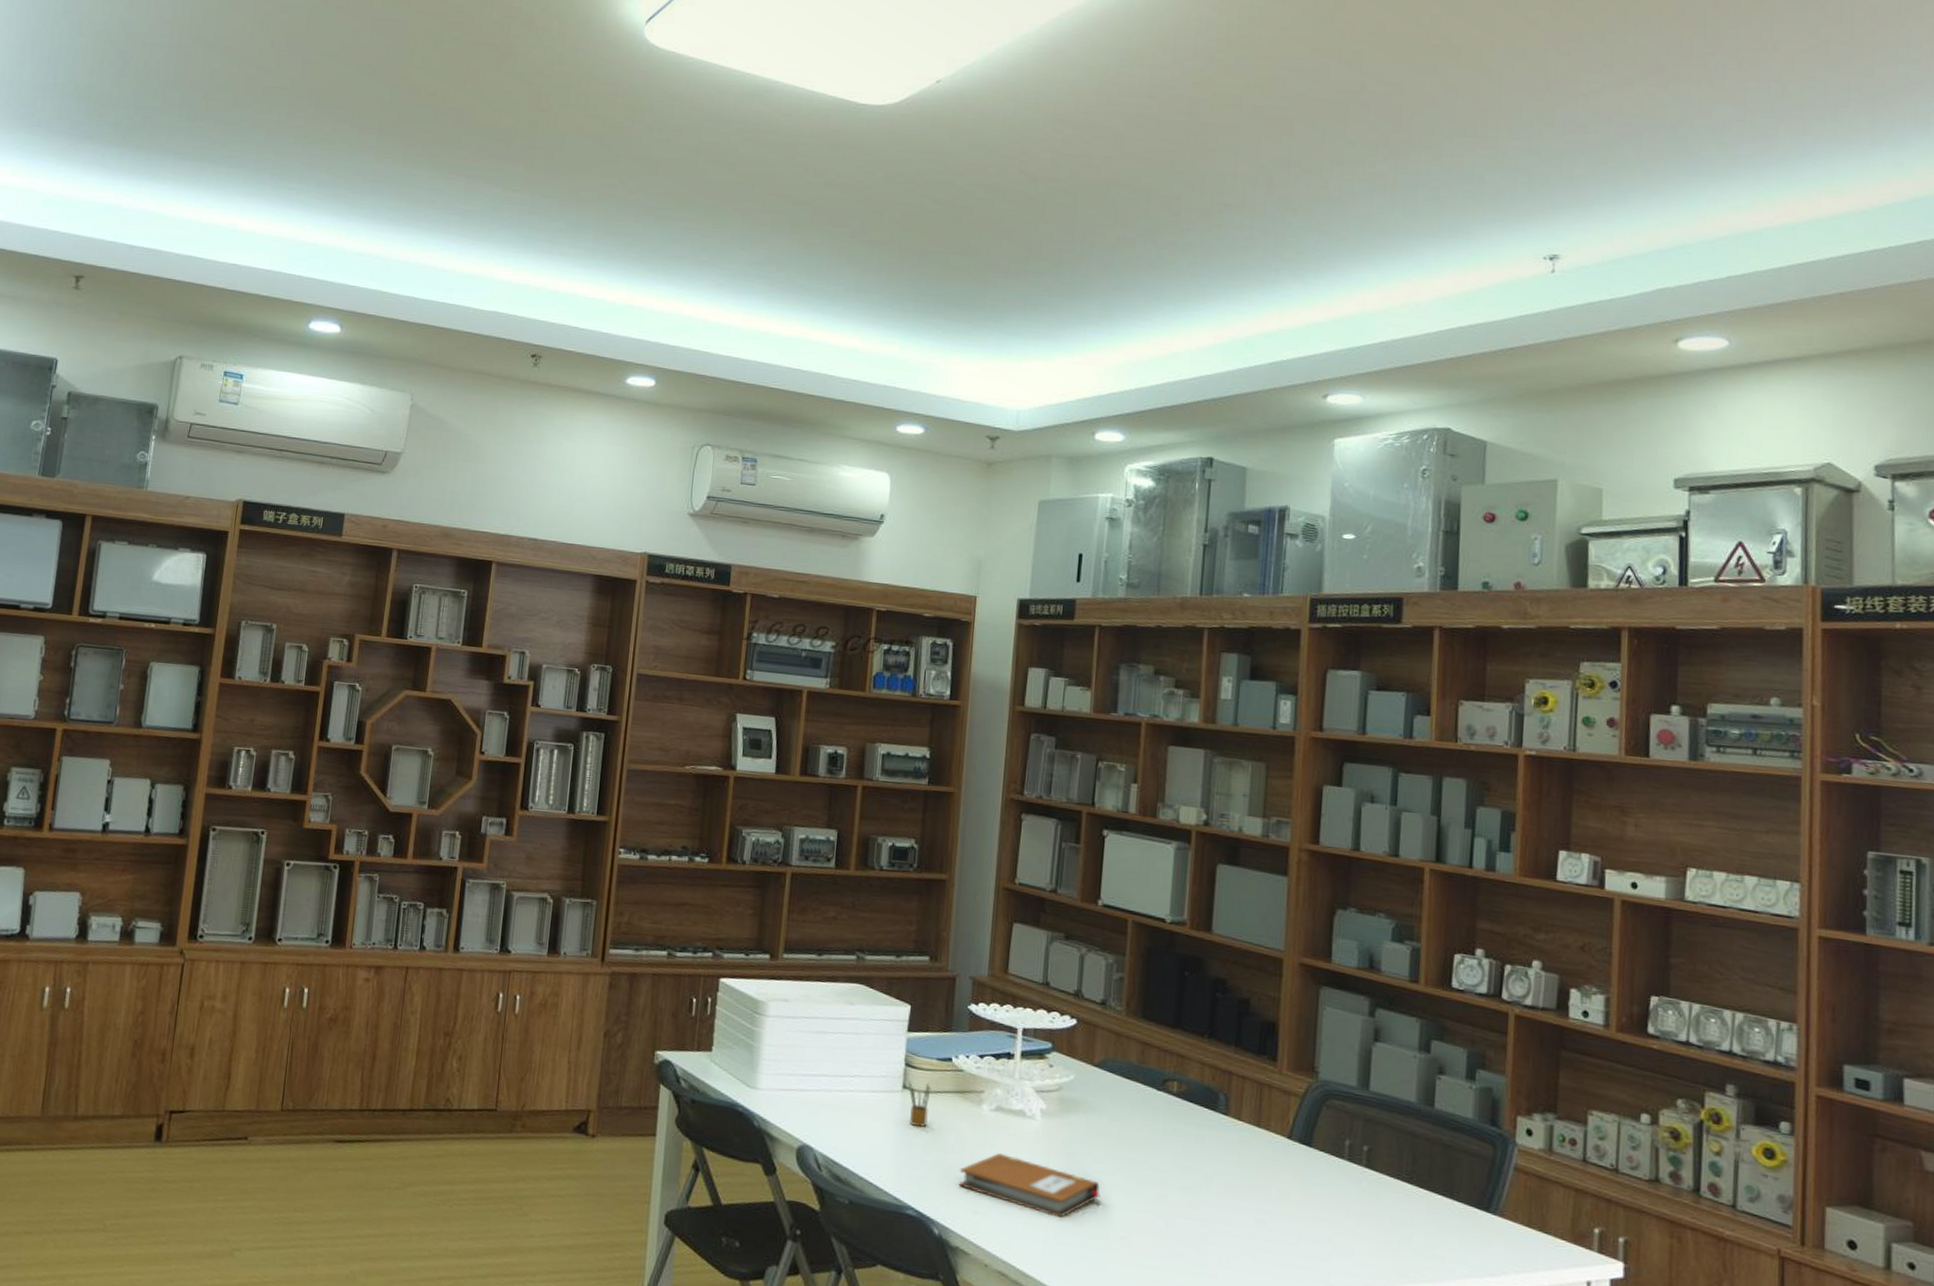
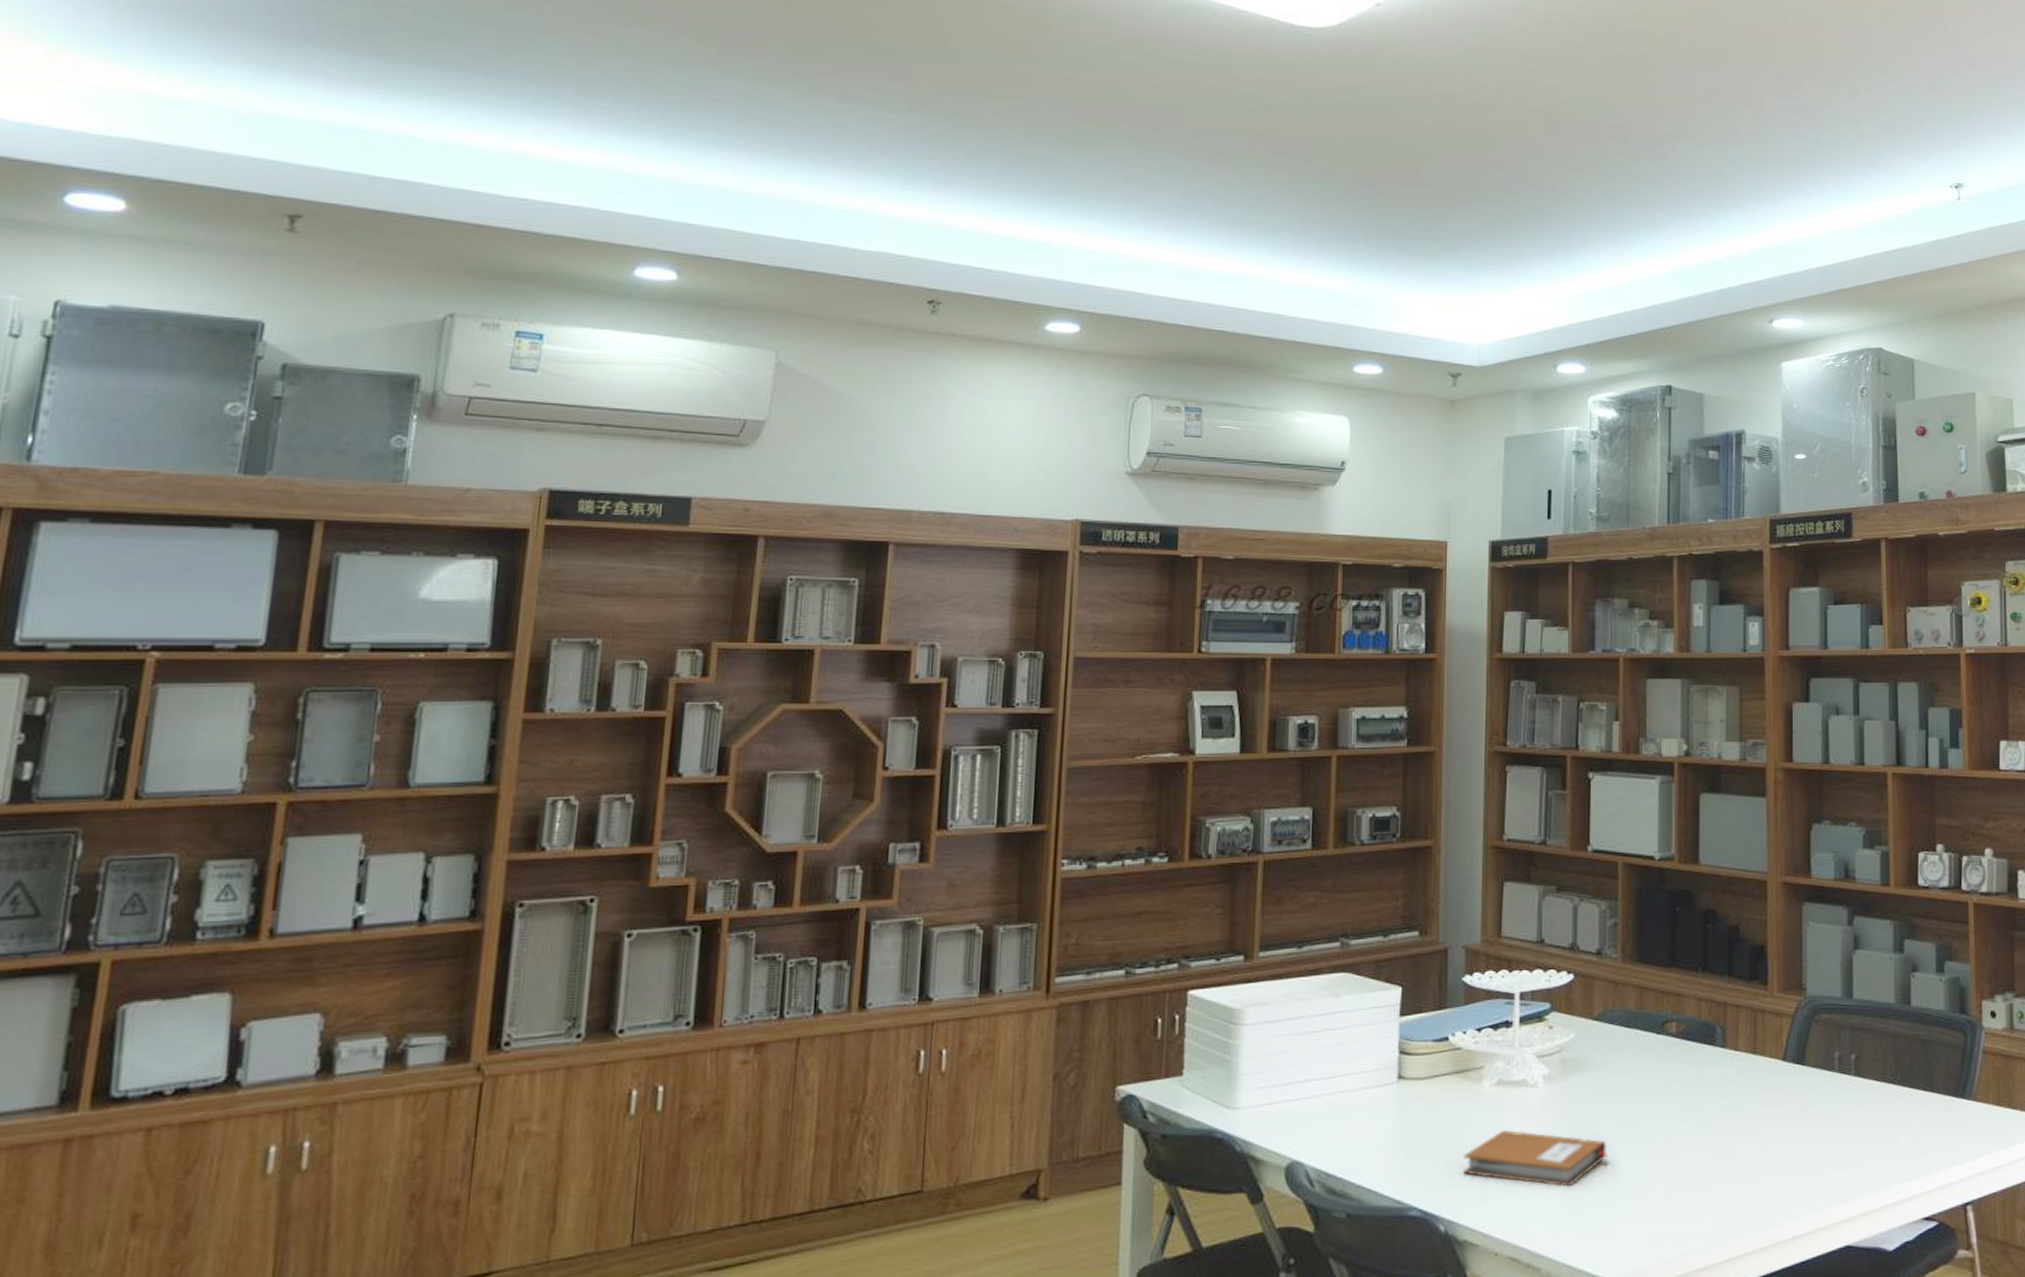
pencil box: present [908,1081,931,1128] -> none [1403,1067,1429,1119]

